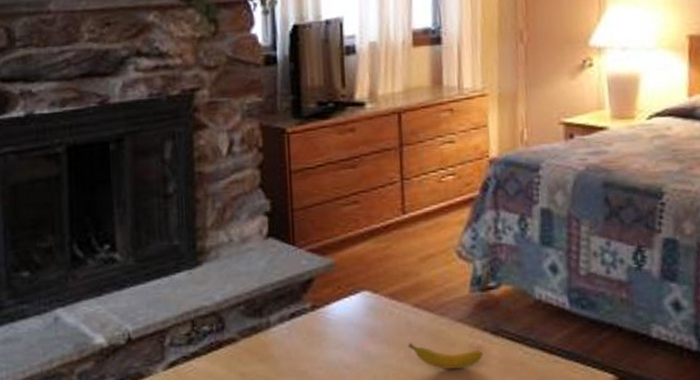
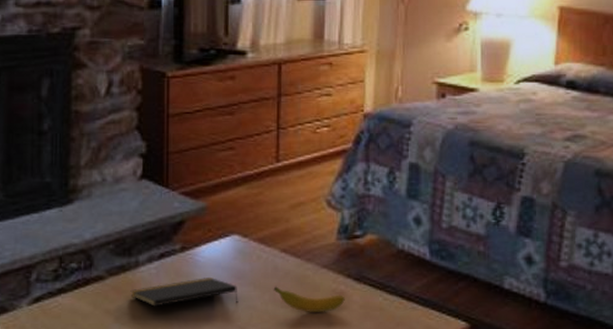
notepad: none [263,336,373,368] -> present [130,278,238,307]

